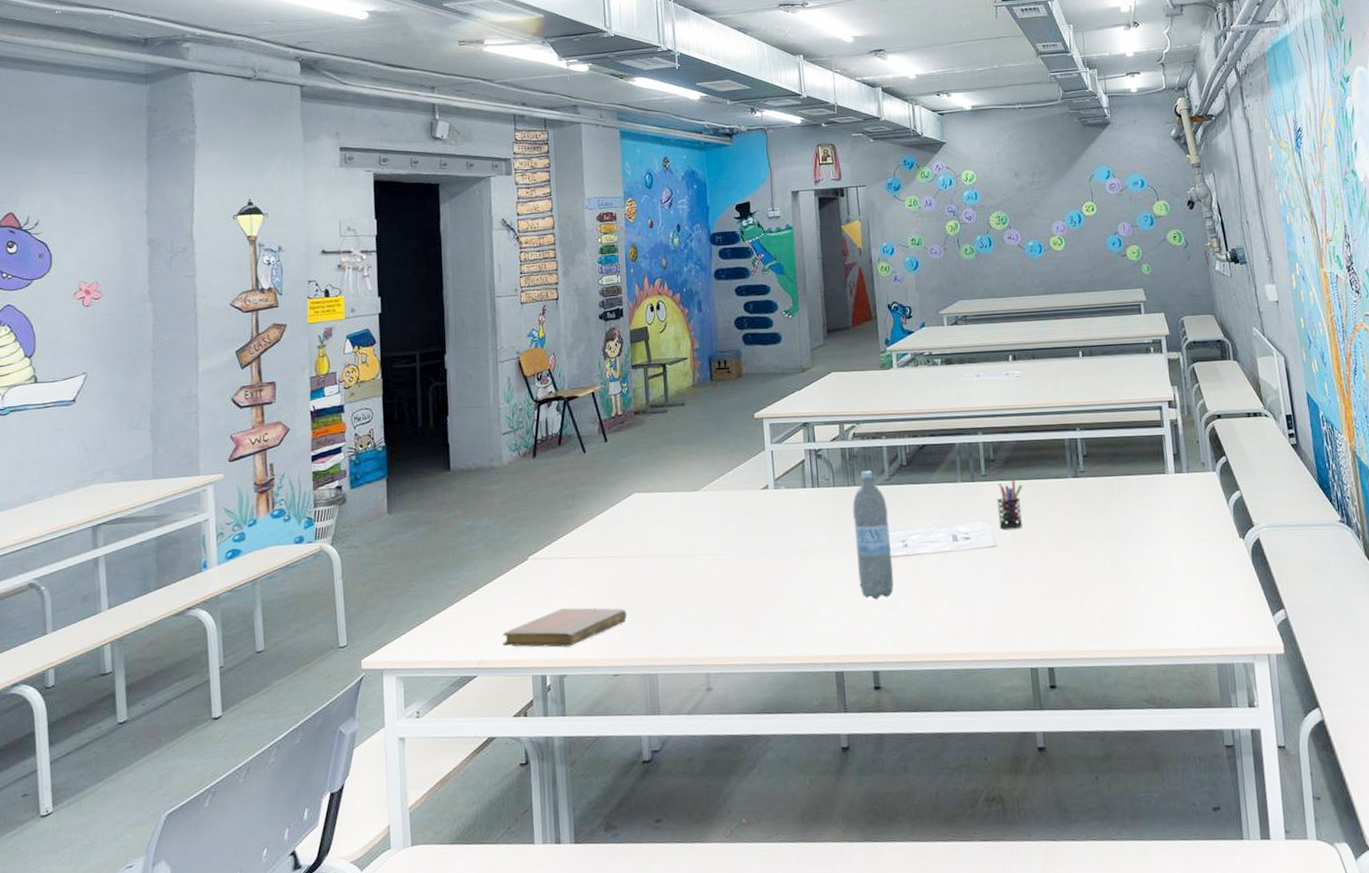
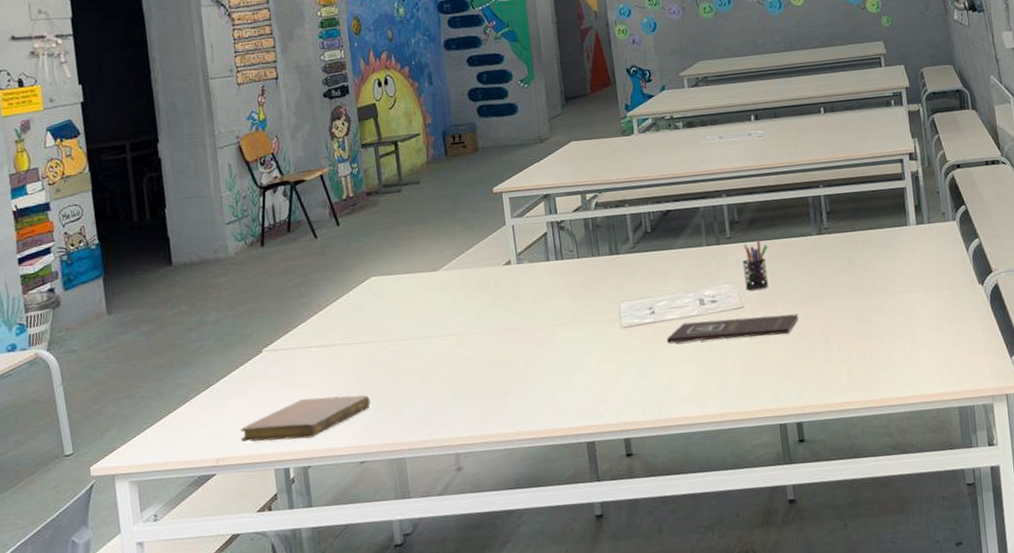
water bottle: present [852,470,894,600] -> none [597,239,643,369]
book: none [919,556,1053,578] -> present [667,314,799,343]

